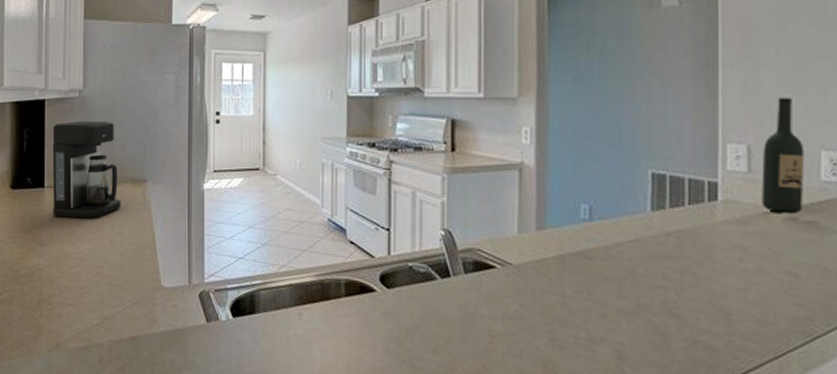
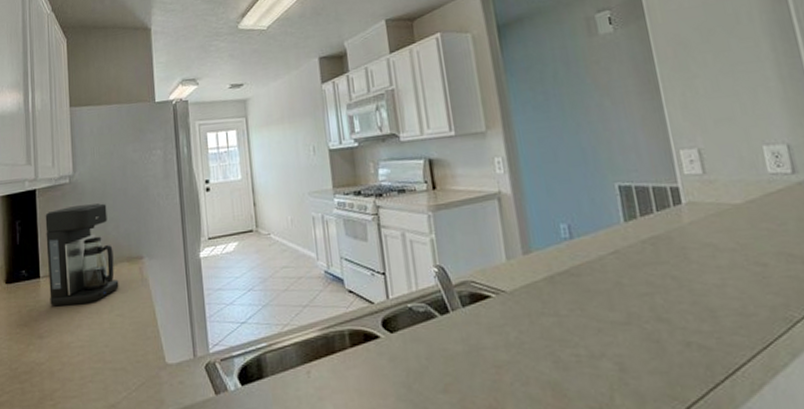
wine bottle: present [762,97,805,215] -> none [711,101,759,209]

